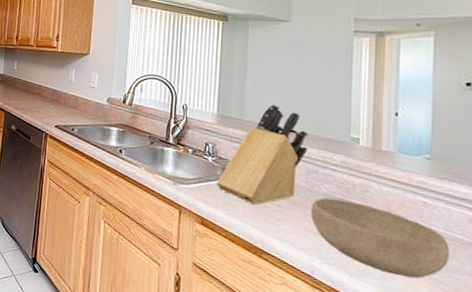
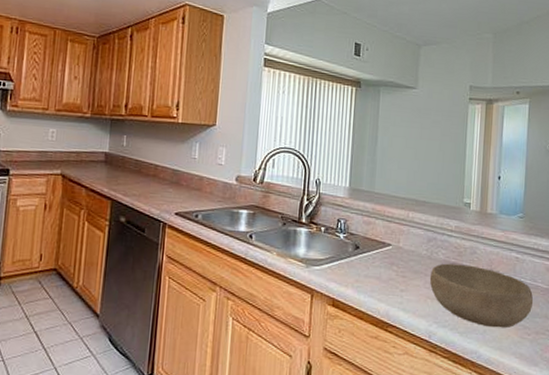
knife block: present [217,104,308,205] -> none [348,173,429,279]

